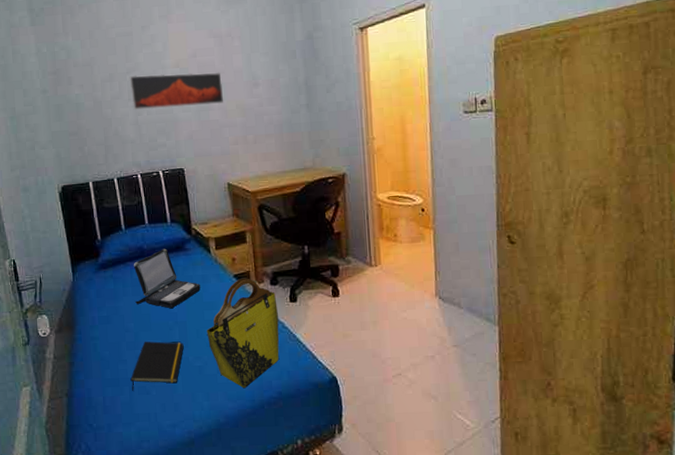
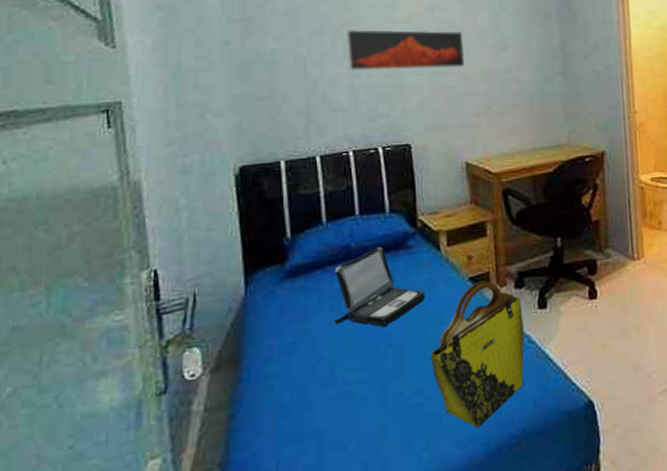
notepad: present [130,341,184,391] -> none [319,372,399,448]

